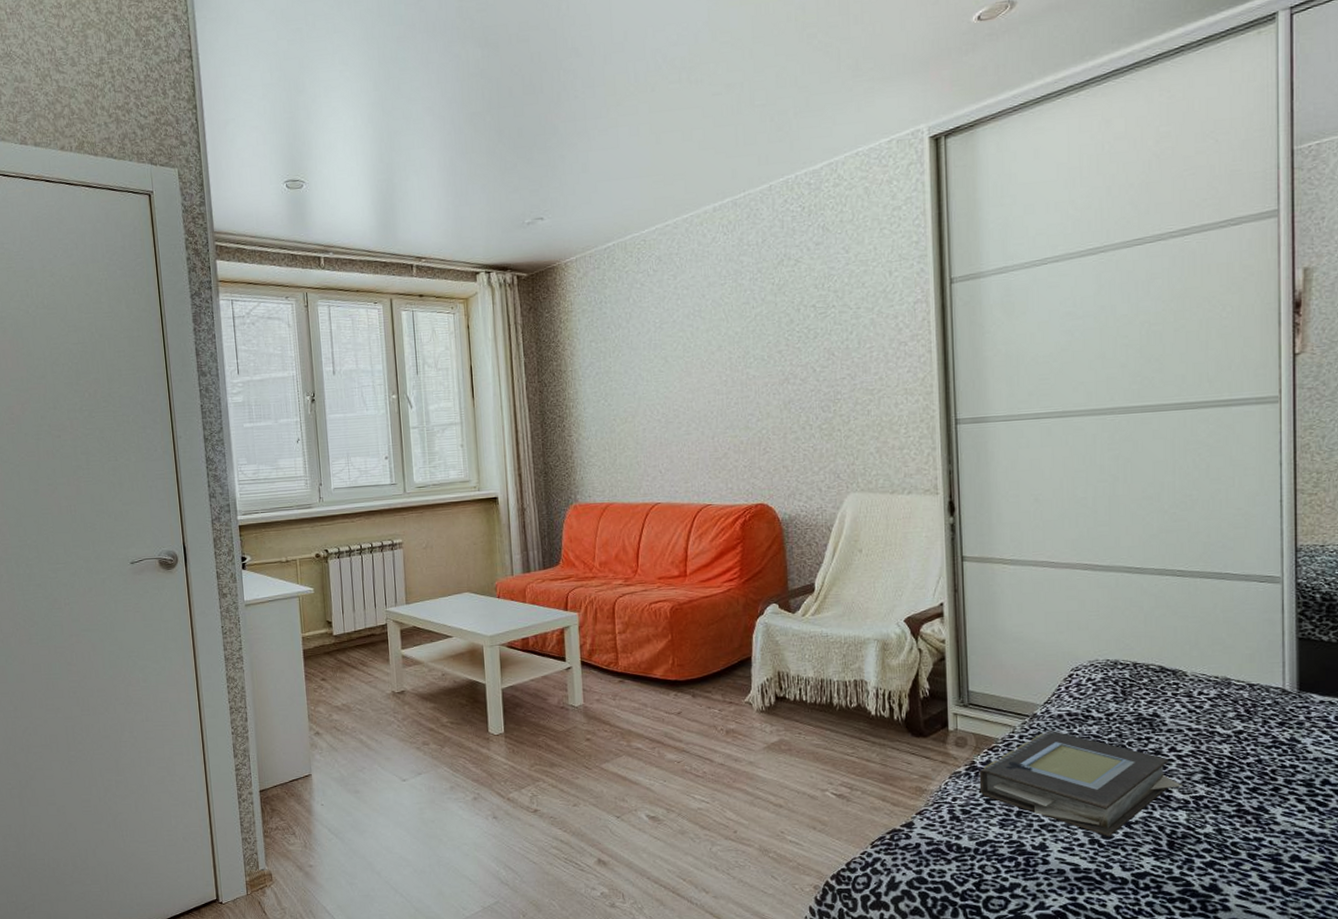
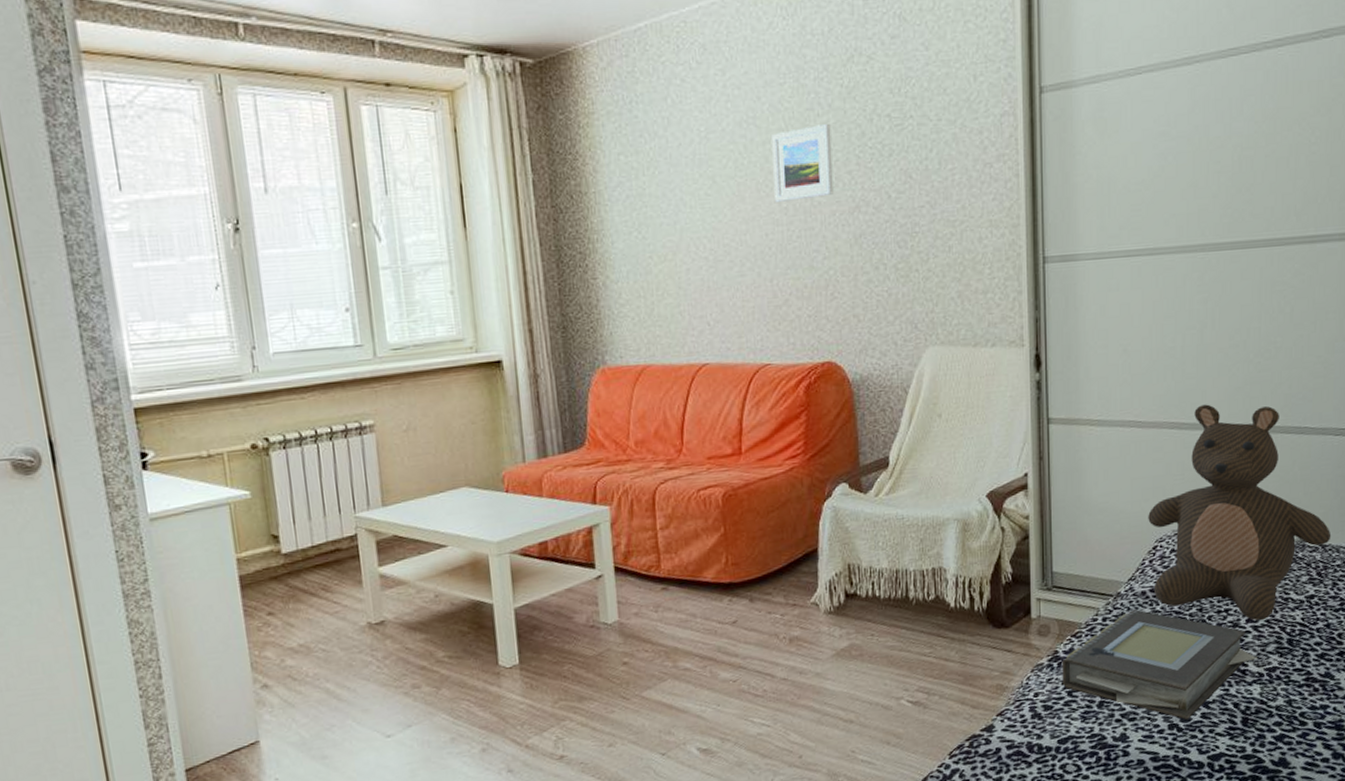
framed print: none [714,314,766,376] -> present [772,124,834,202]
stuffed bear: none [1063,549,1260,751] -> present [1148,404,1332,621]

